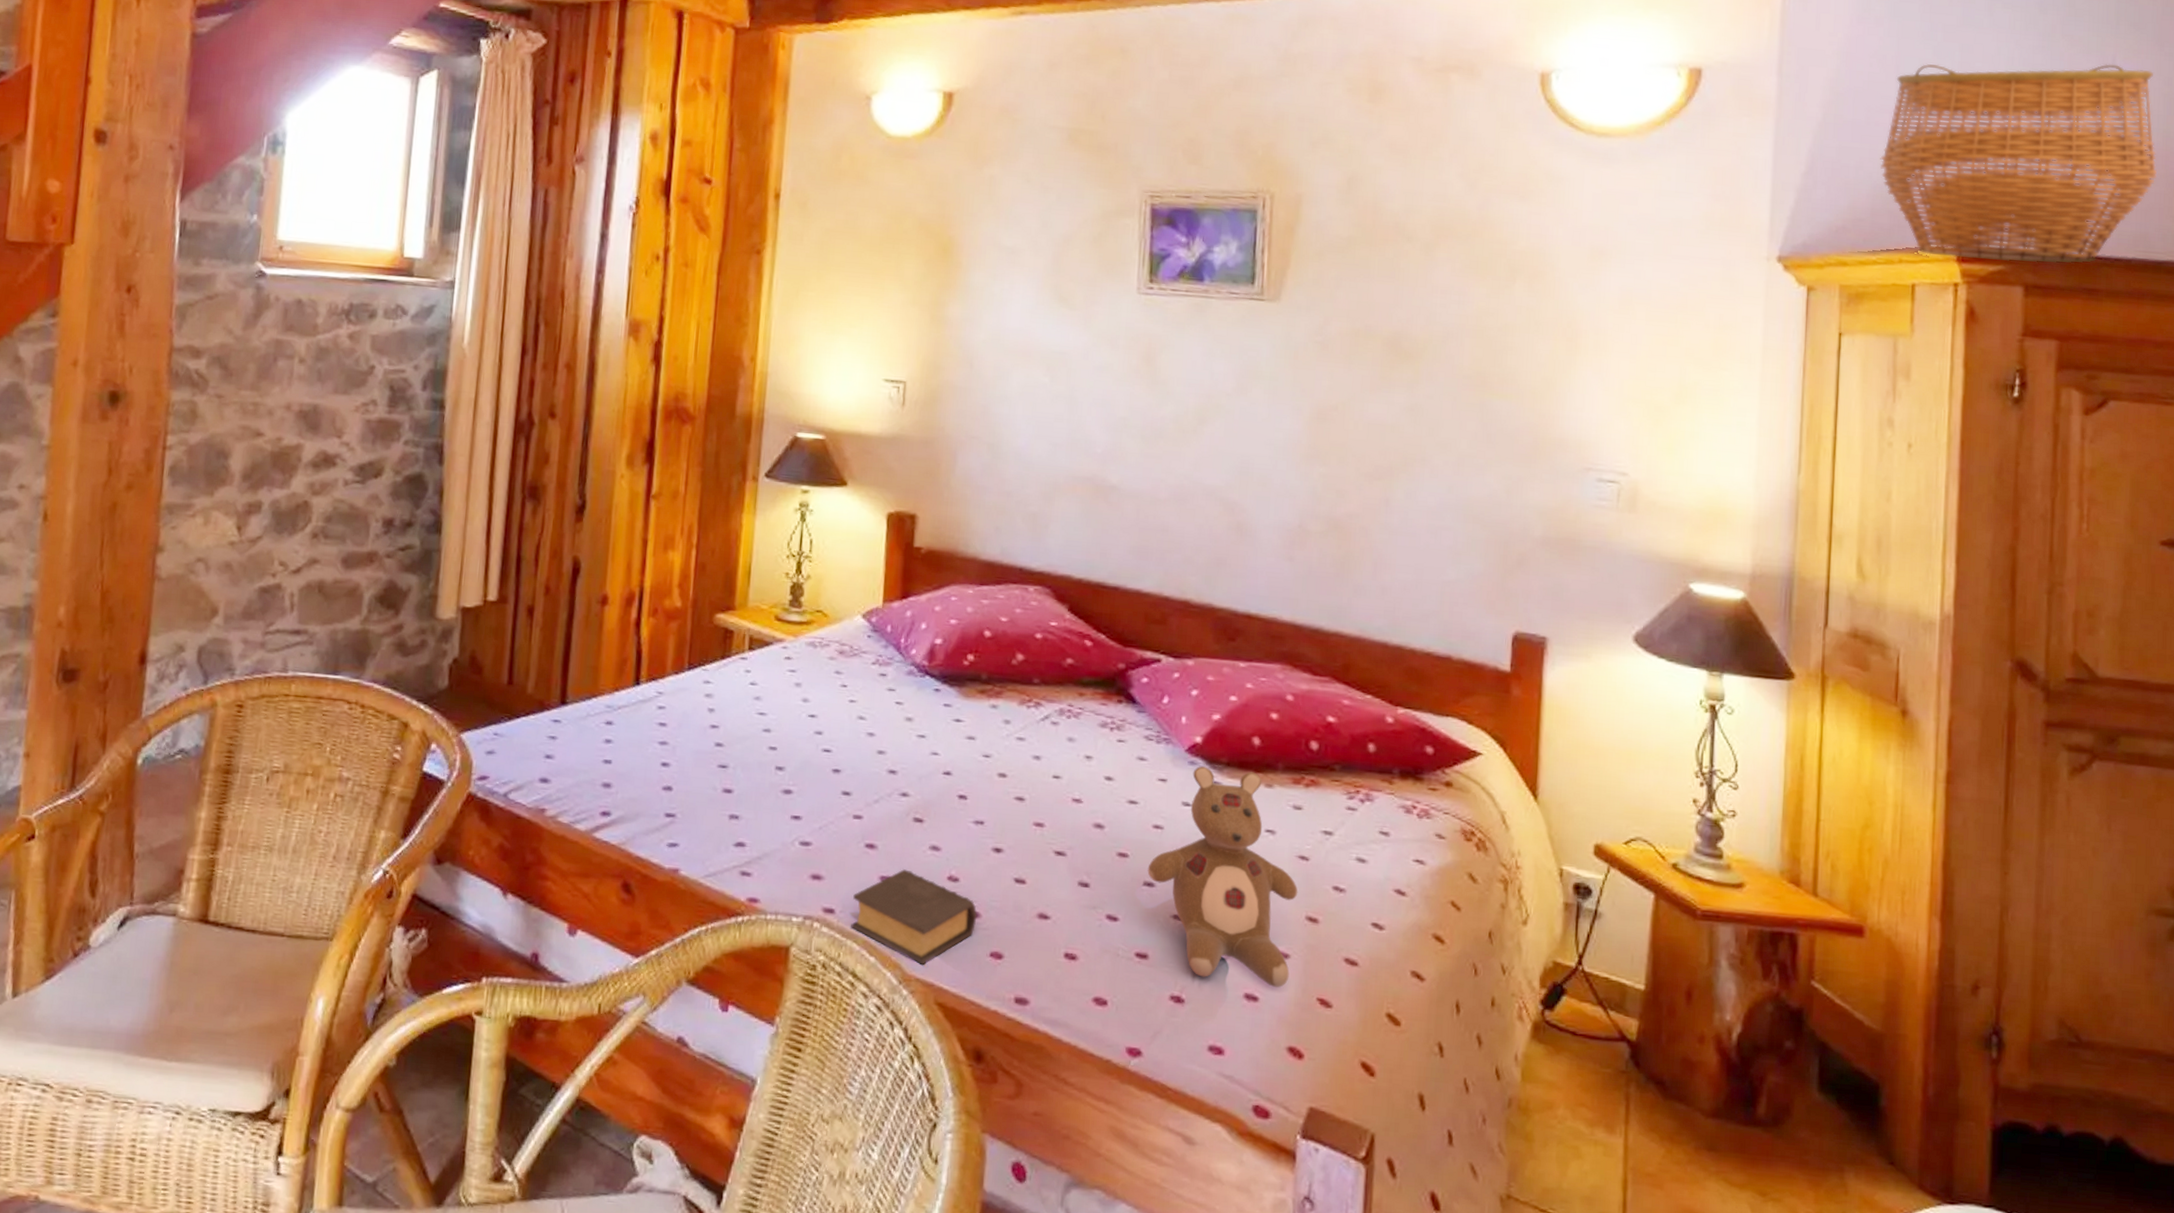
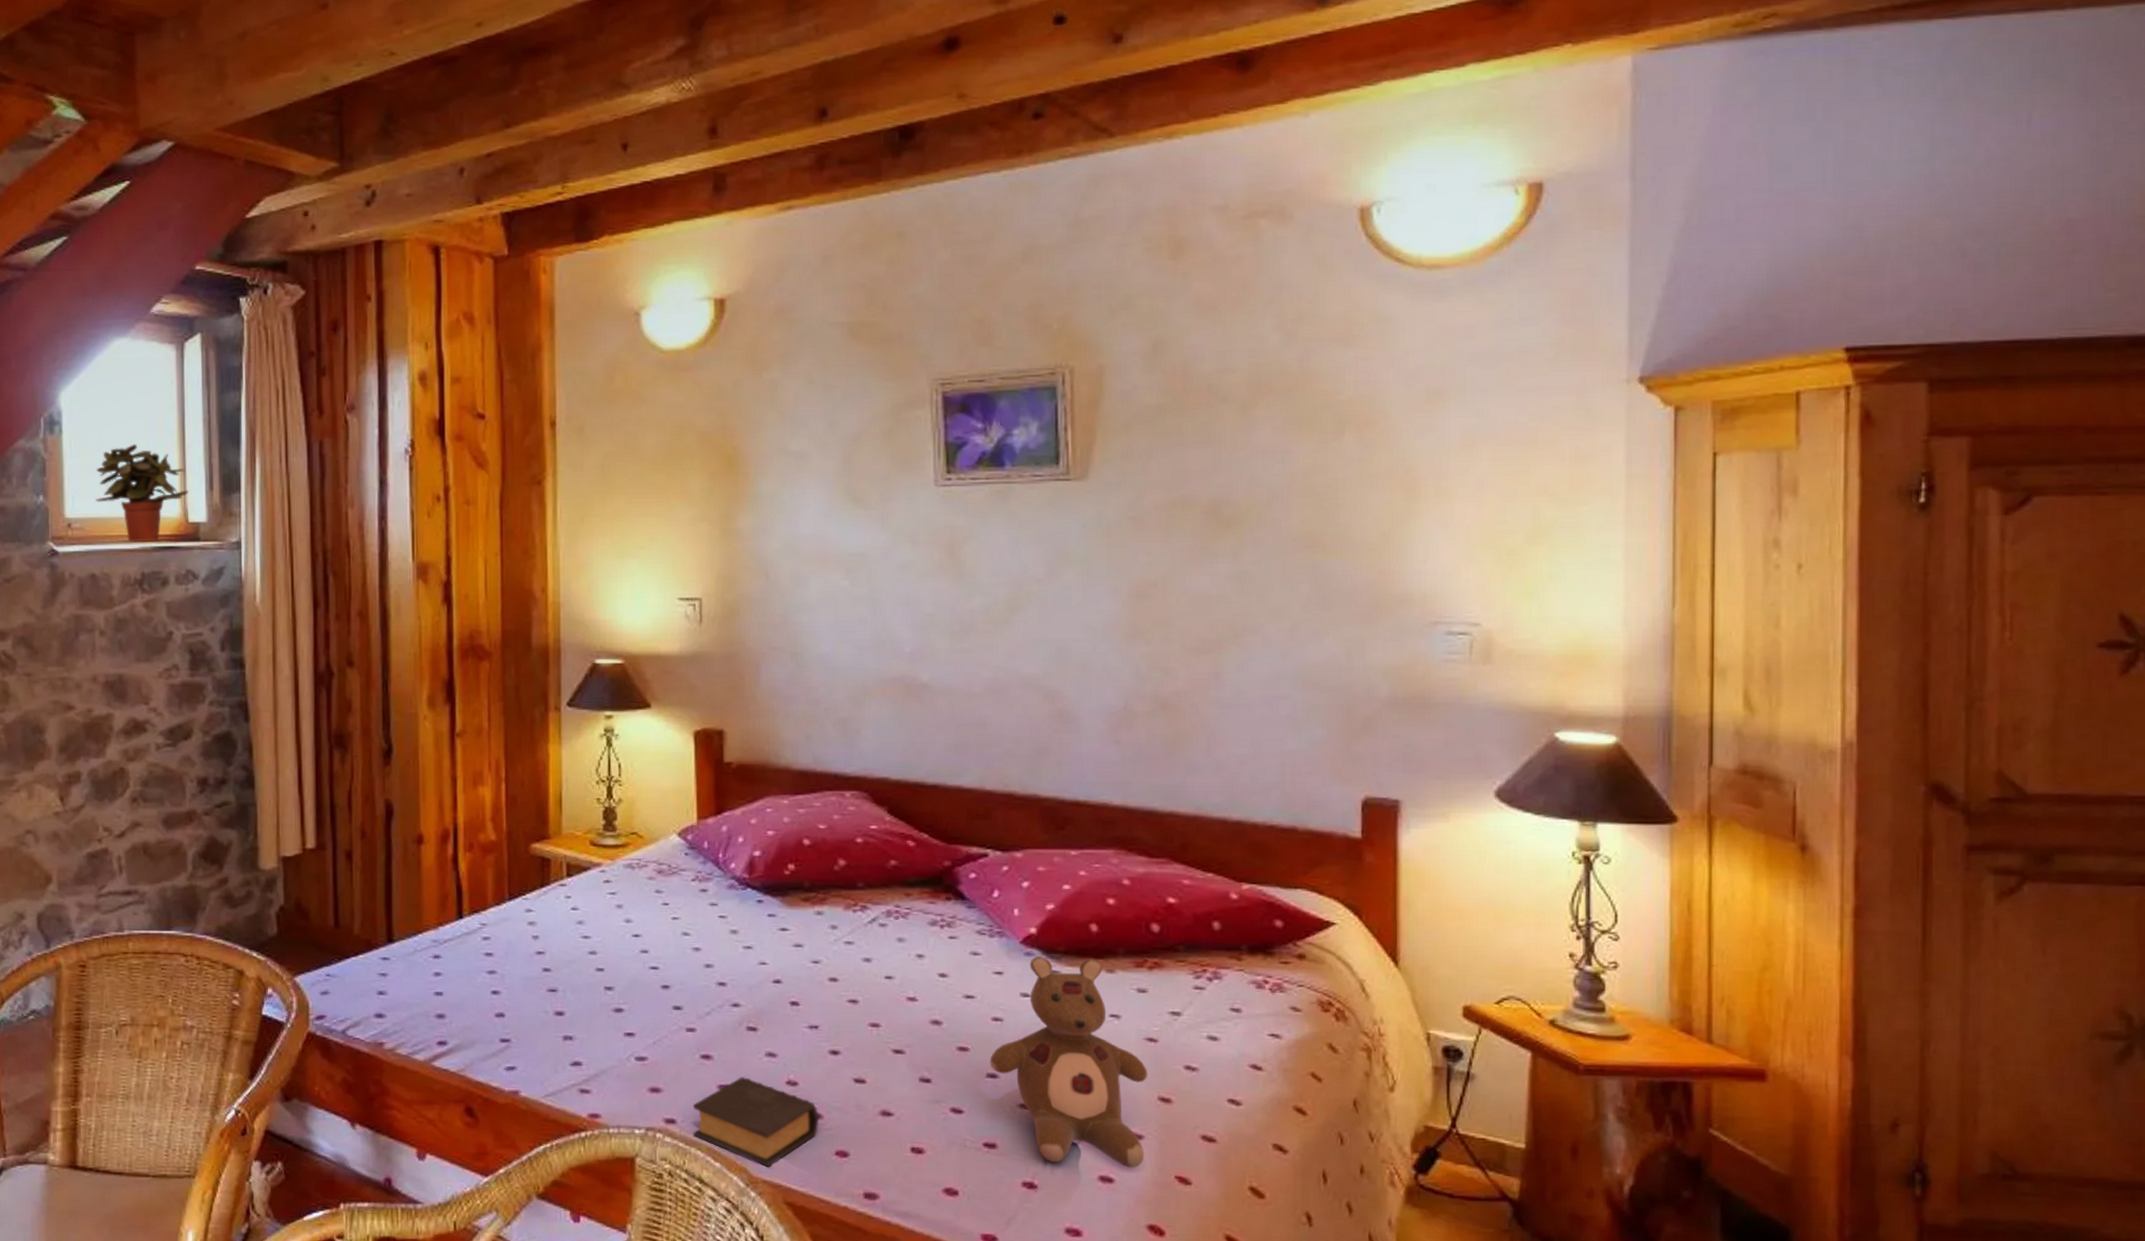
potted plant: none [311,172,408,273] -> present [95,444,189,543]
basket: present [1880,64,2157,264] -> none [1754,123,2084,358]

